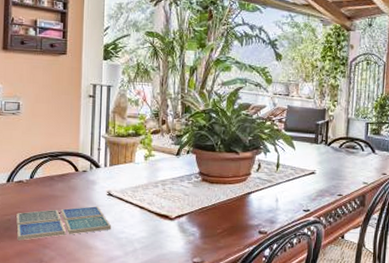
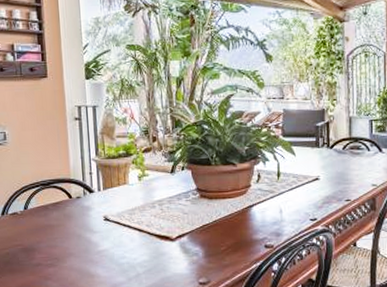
drink coaster: present [16,206,112,241] -> none [14,233,112,274]

